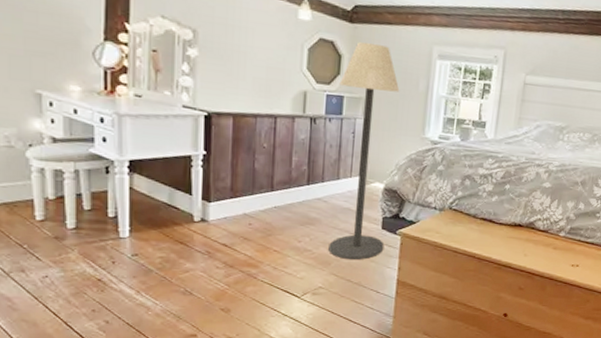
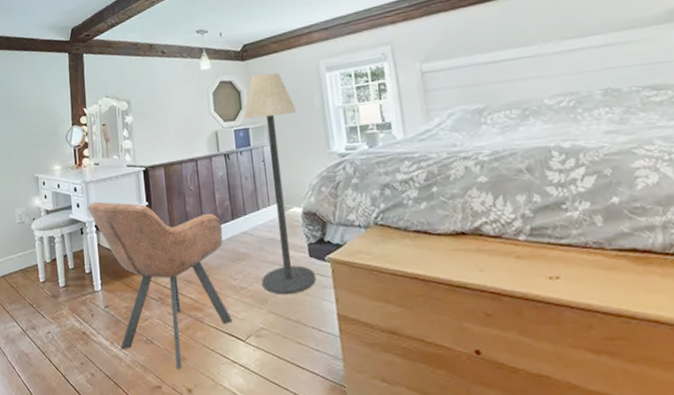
armchair: none [117,139,294,320] -> present [87,201,232,370]

